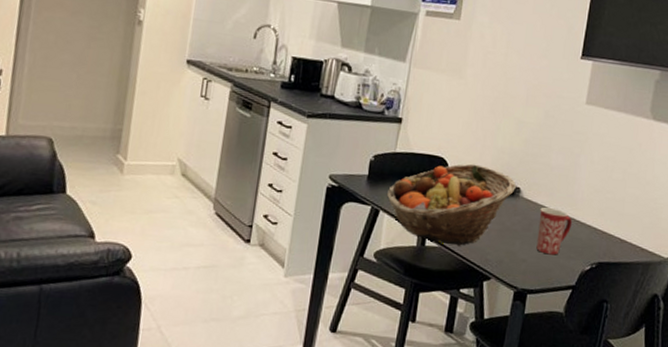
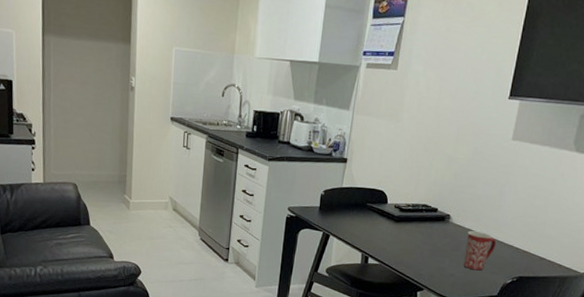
fruit basket: present [386,164,517,246] -> none [335,195,447,263]

